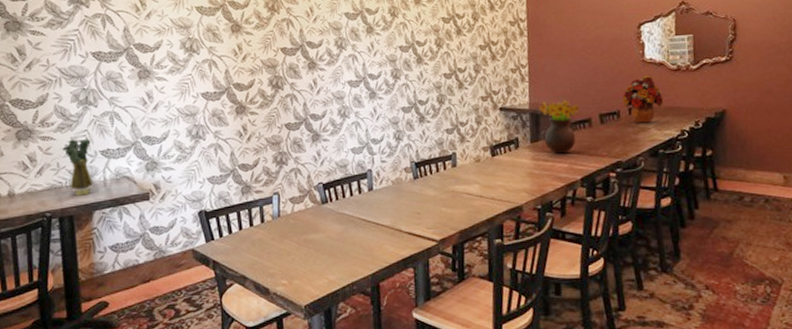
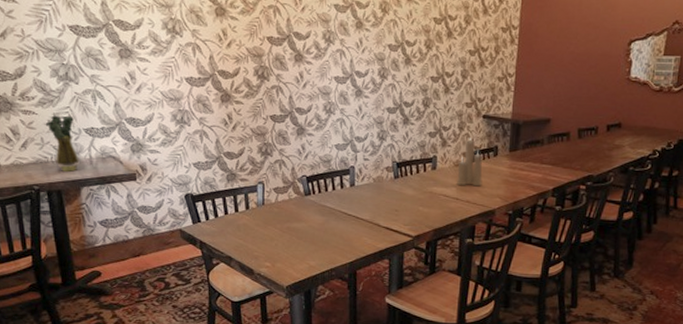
candle: none [478,131,506,182] -> present [456,138,483,187]
flower arrangement: present [539,99,581,154] -> none [521,111,561,164]
flower arrangement: present [622,75,664,123] -> none [602,94,642,141]

